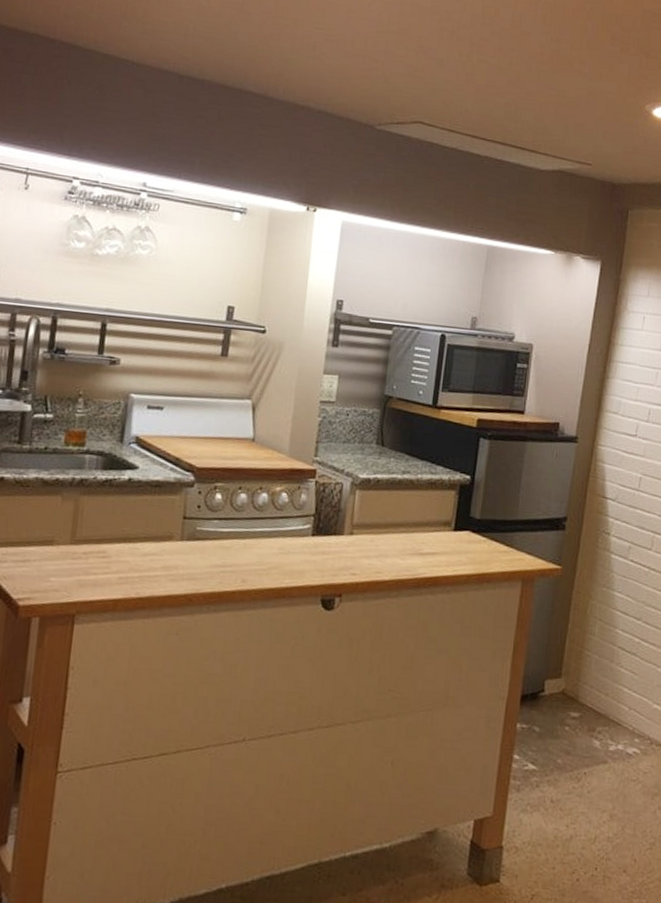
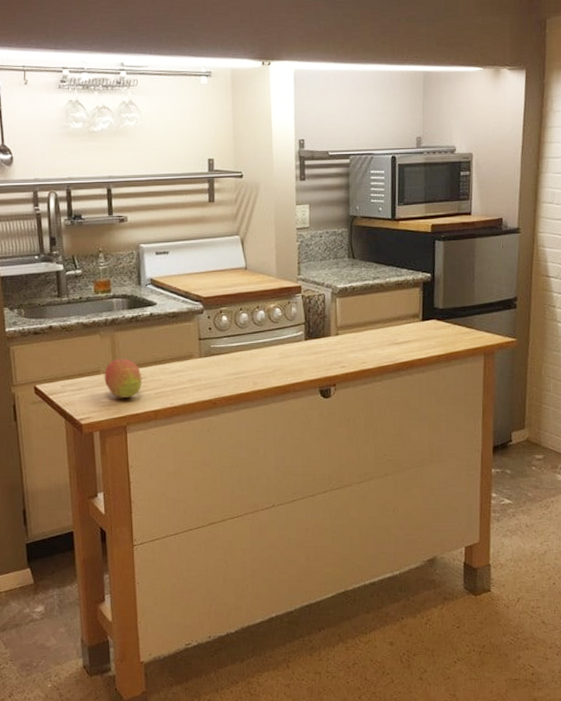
fruit: none [57,528,106,580] -> present [104,358,142,398]

